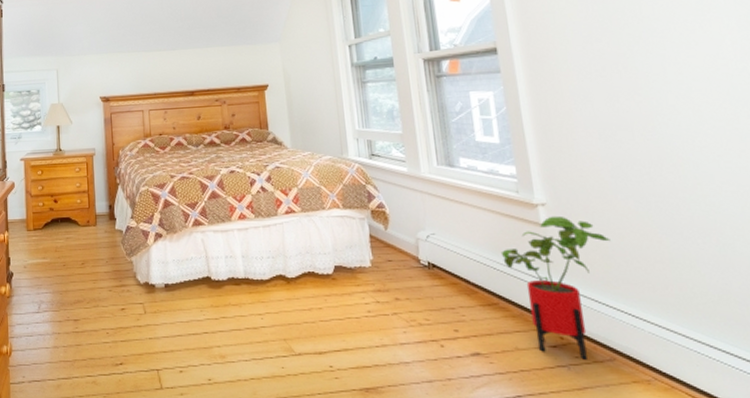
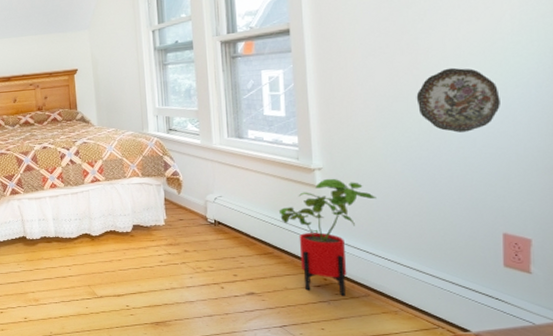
decorative plate: none [641,94,735,167] -> present [416,67,500,133]

